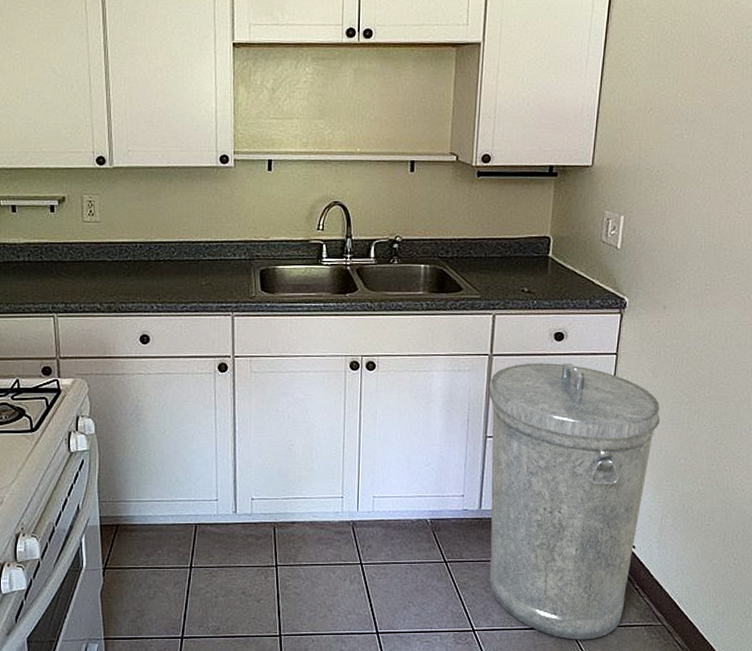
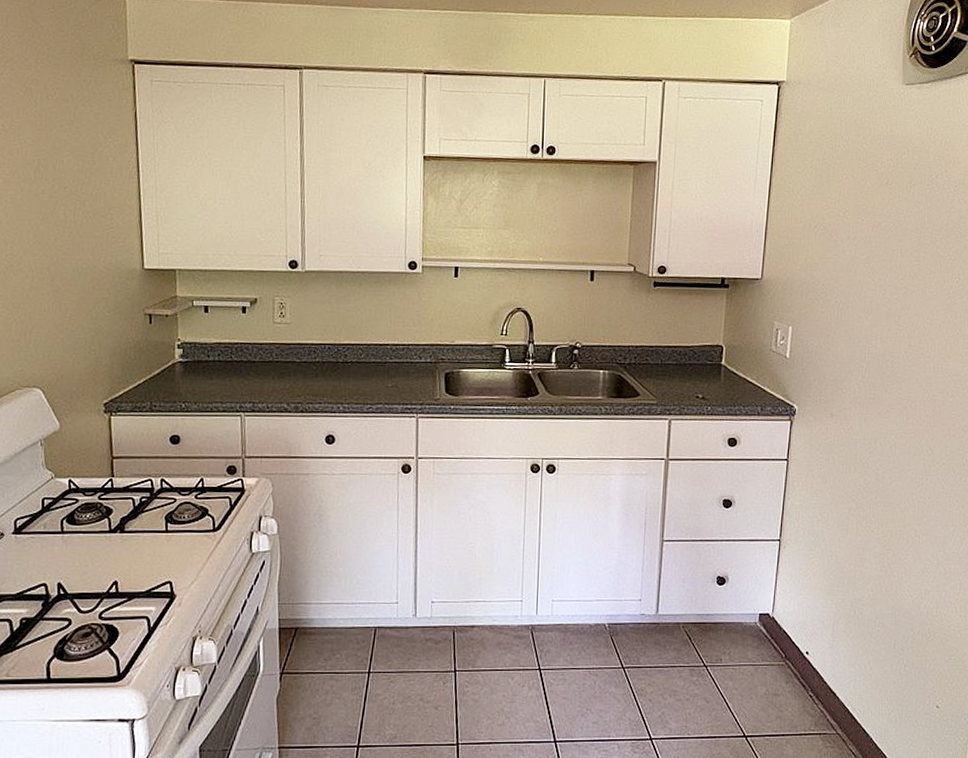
trash can: present [488,363,660,640] -> none [665,467,830,749]

